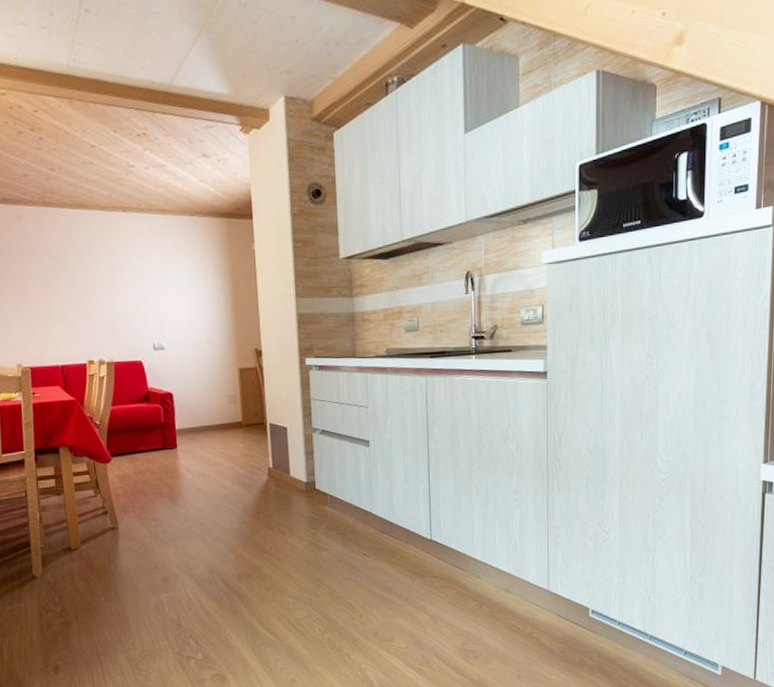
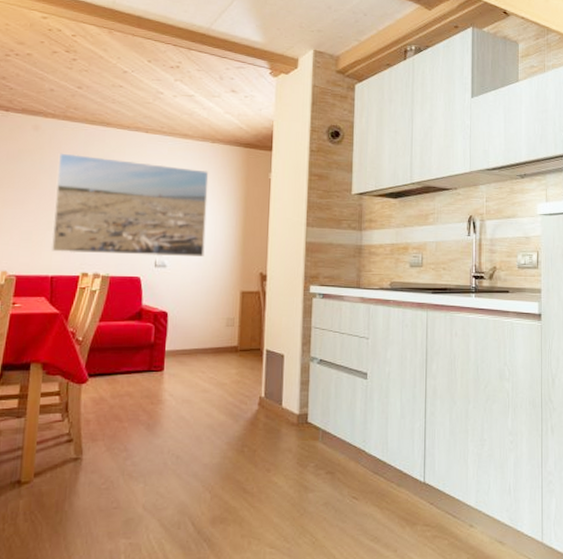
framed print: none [45,241,199,342] -> present [50,153,209,258]

